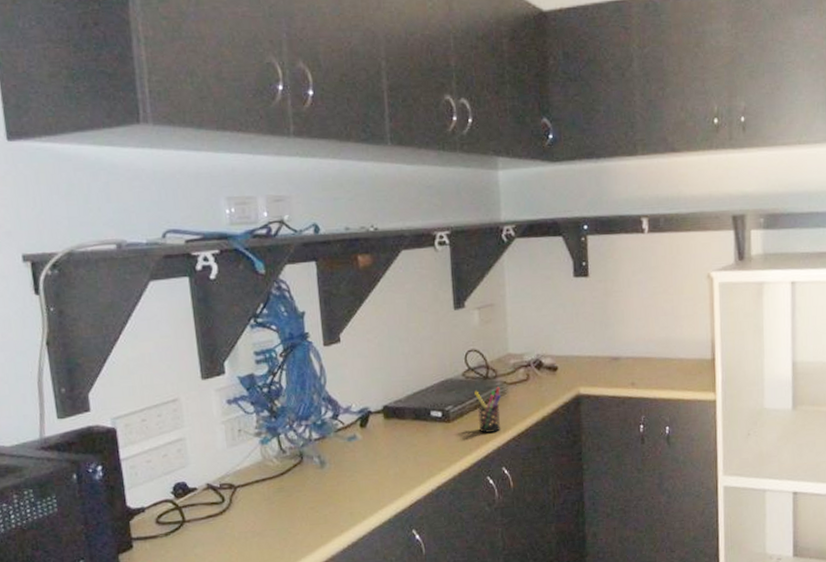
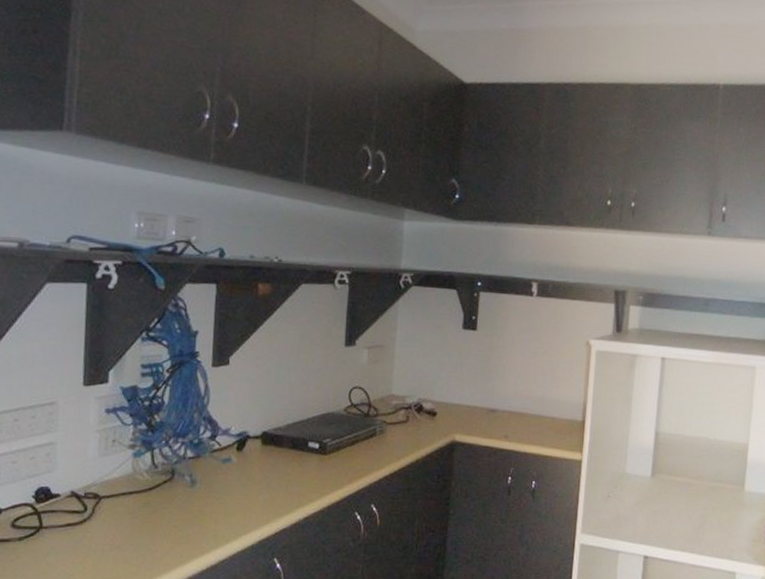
pen holder: present [474,387,501,434] -> none [353,425,379,470]

